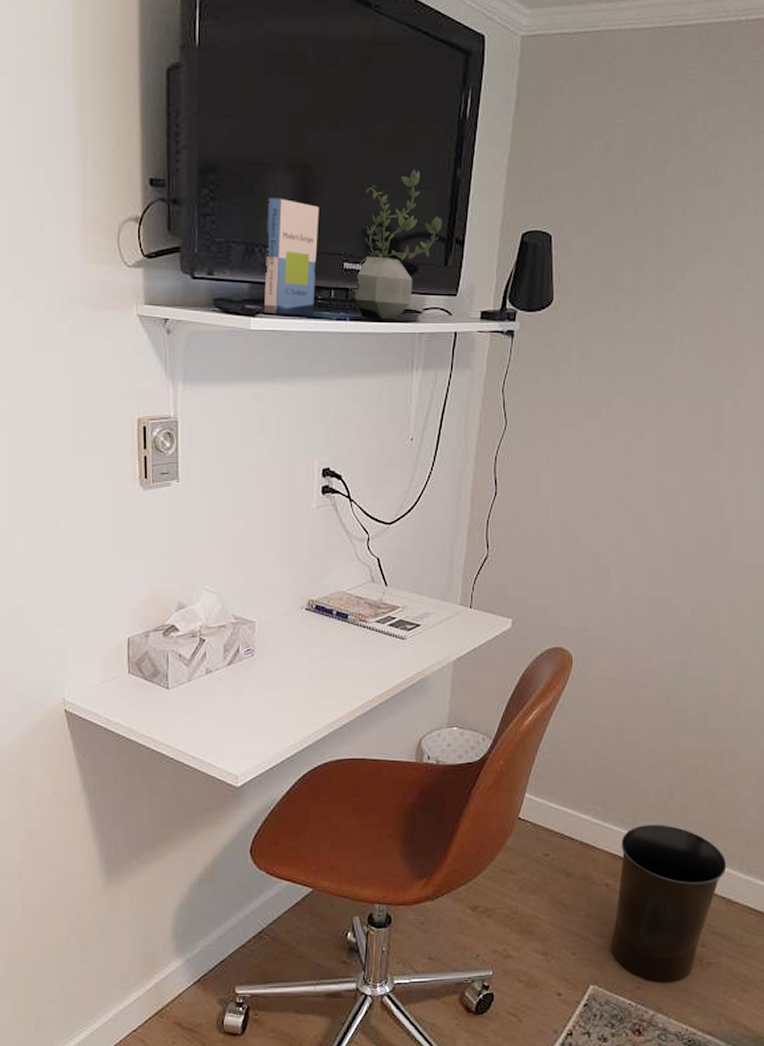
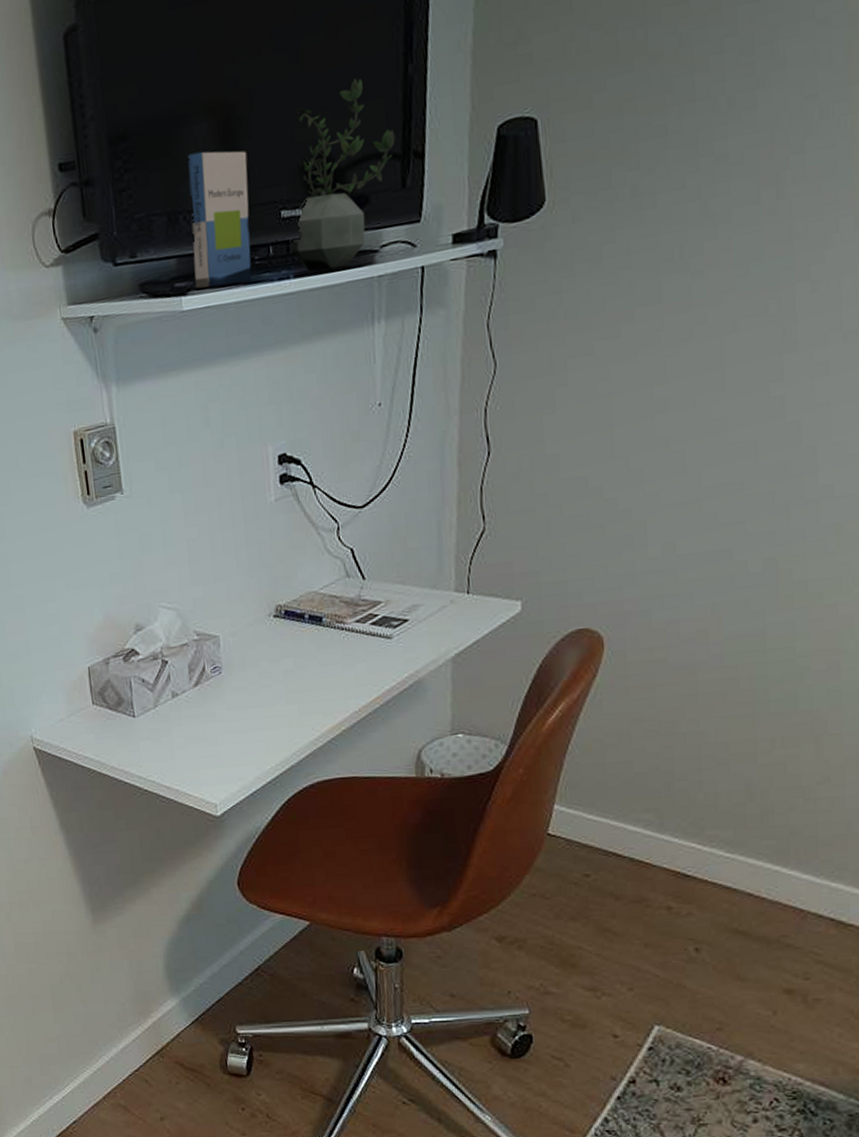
waste bin: present [611,825,727,982] -> none [679,833,835,1023]

